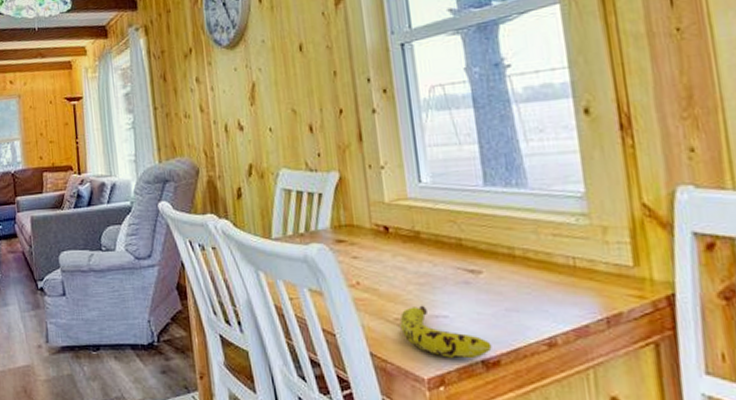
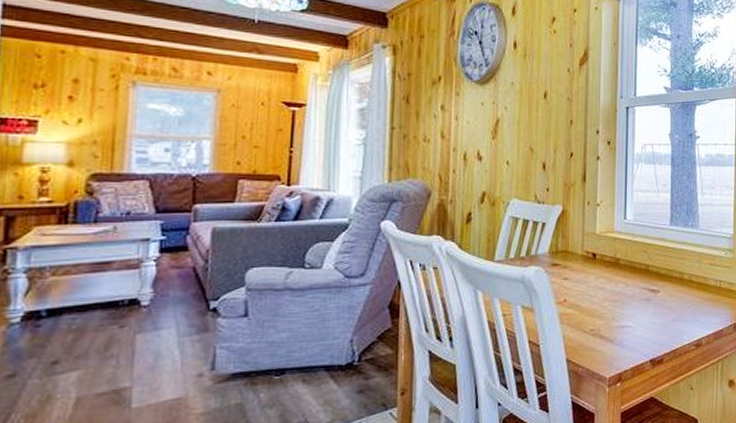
fruit: present [399,305,492,359] -> none [594,318,659,360]

